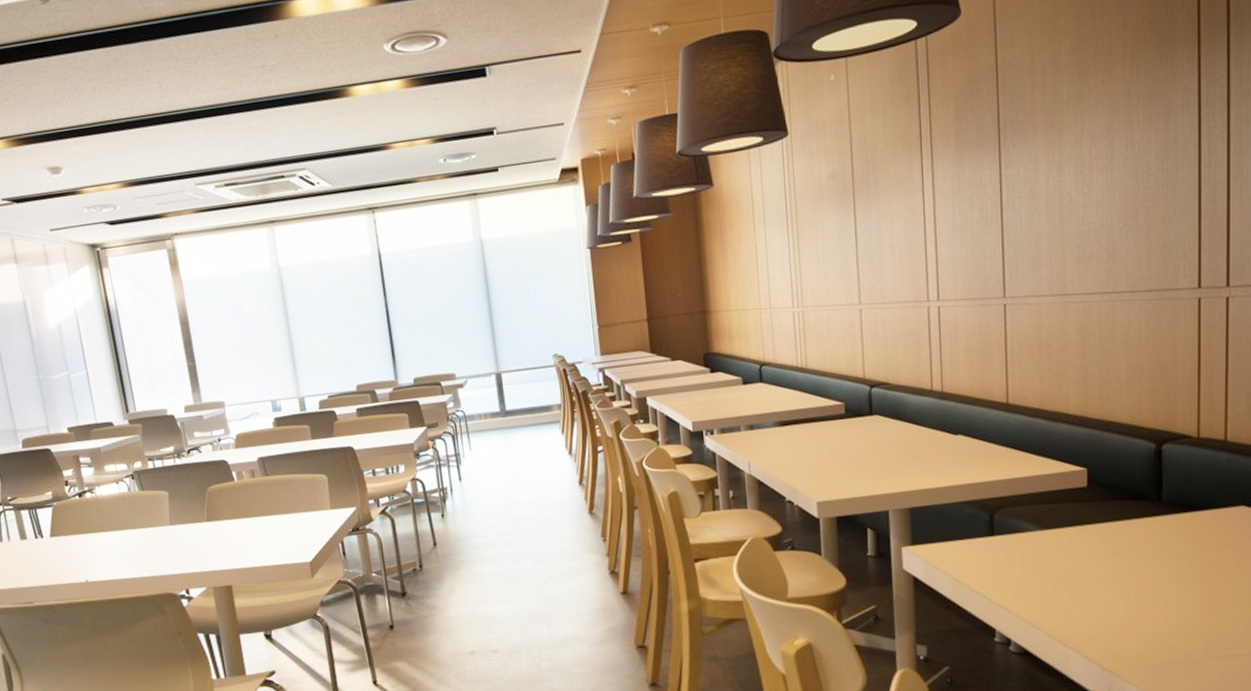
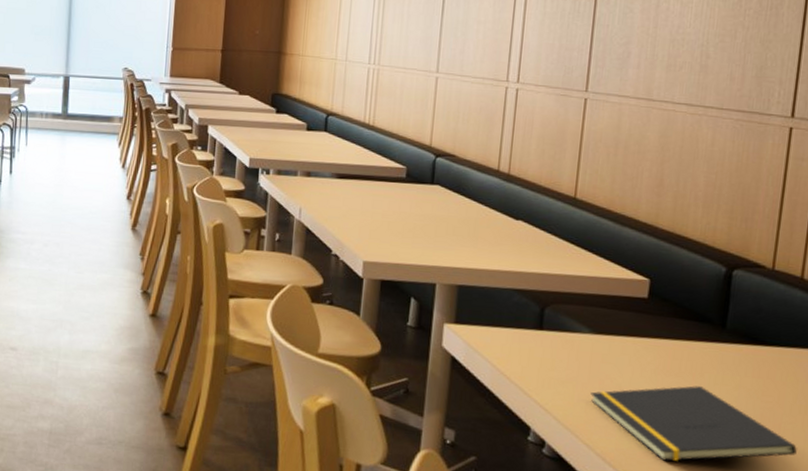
notepad: none [1046,560,1239,636] -> present [590,386,797,461]

